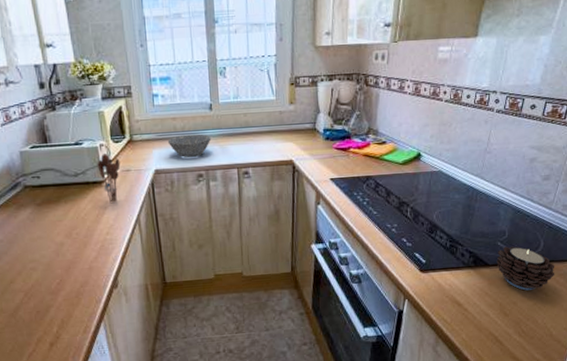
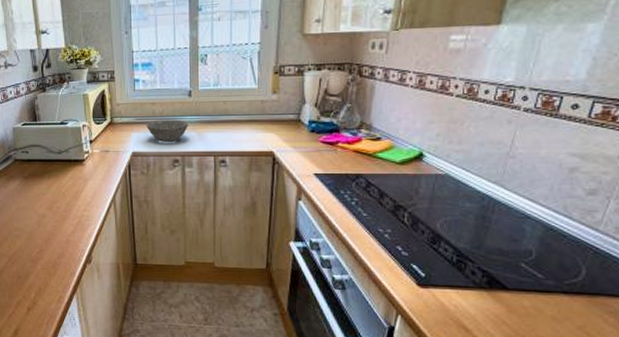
utensil holder: present [97,153,121,204] -> none [79,133,100,182]
candle: present [496,246,555,291] -> none [519,269,602,326]

